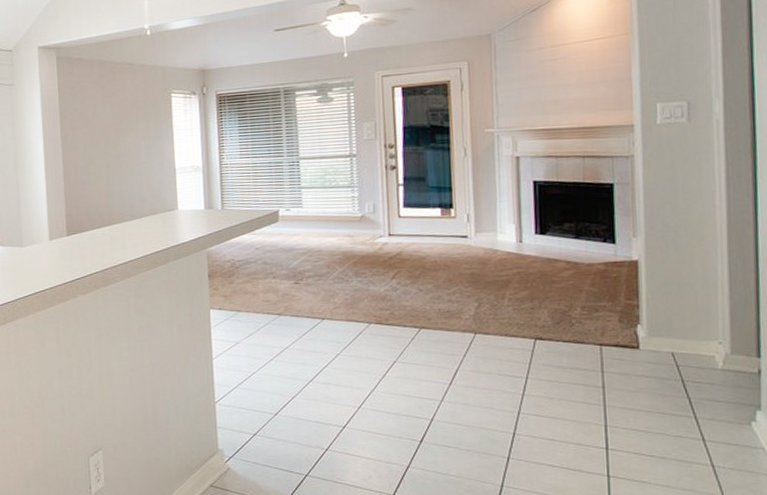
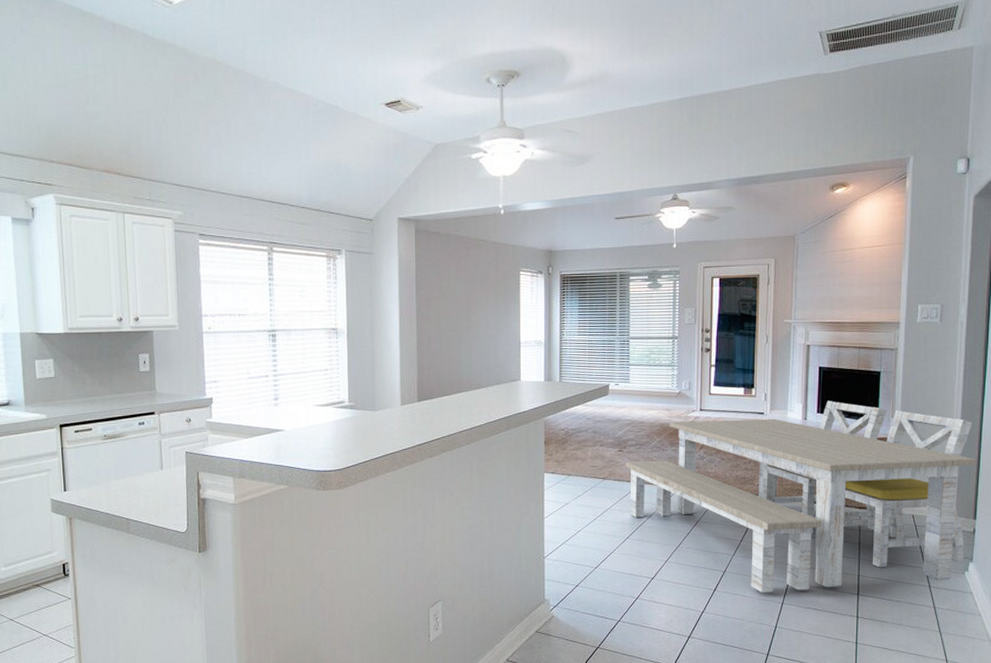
dining table: none [304,219,753,445] -> present [626,400,976,593]

